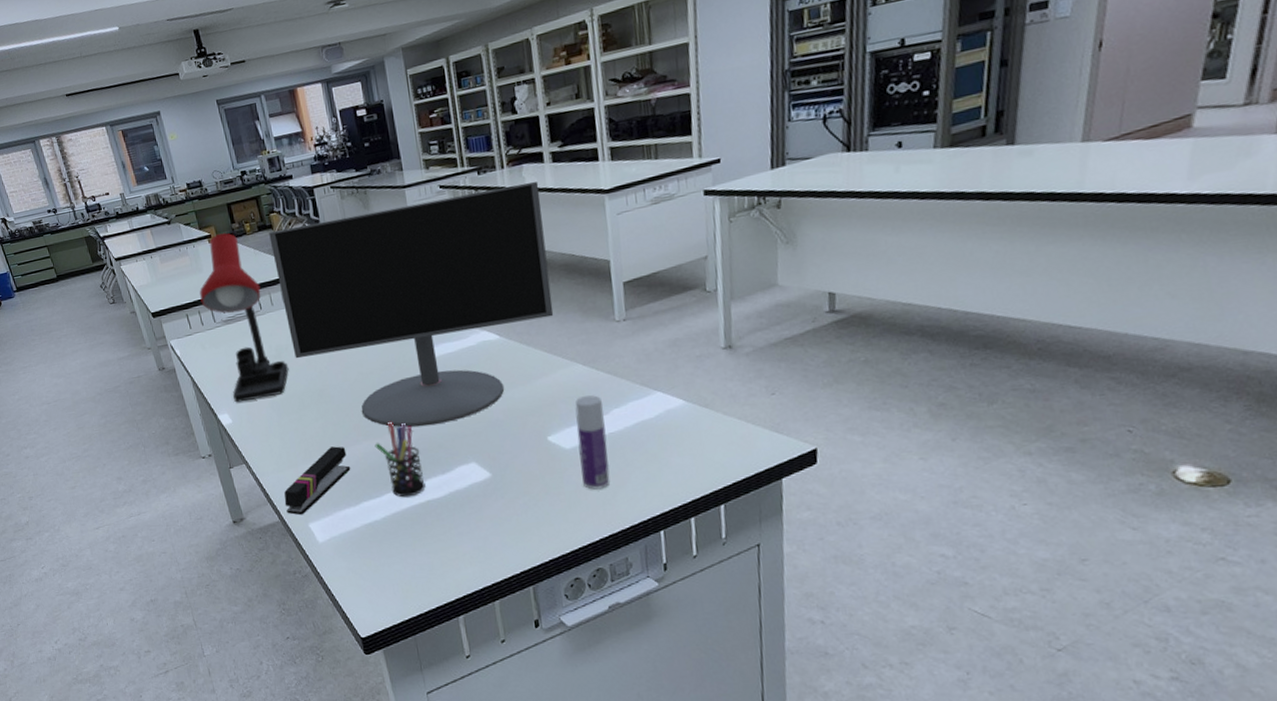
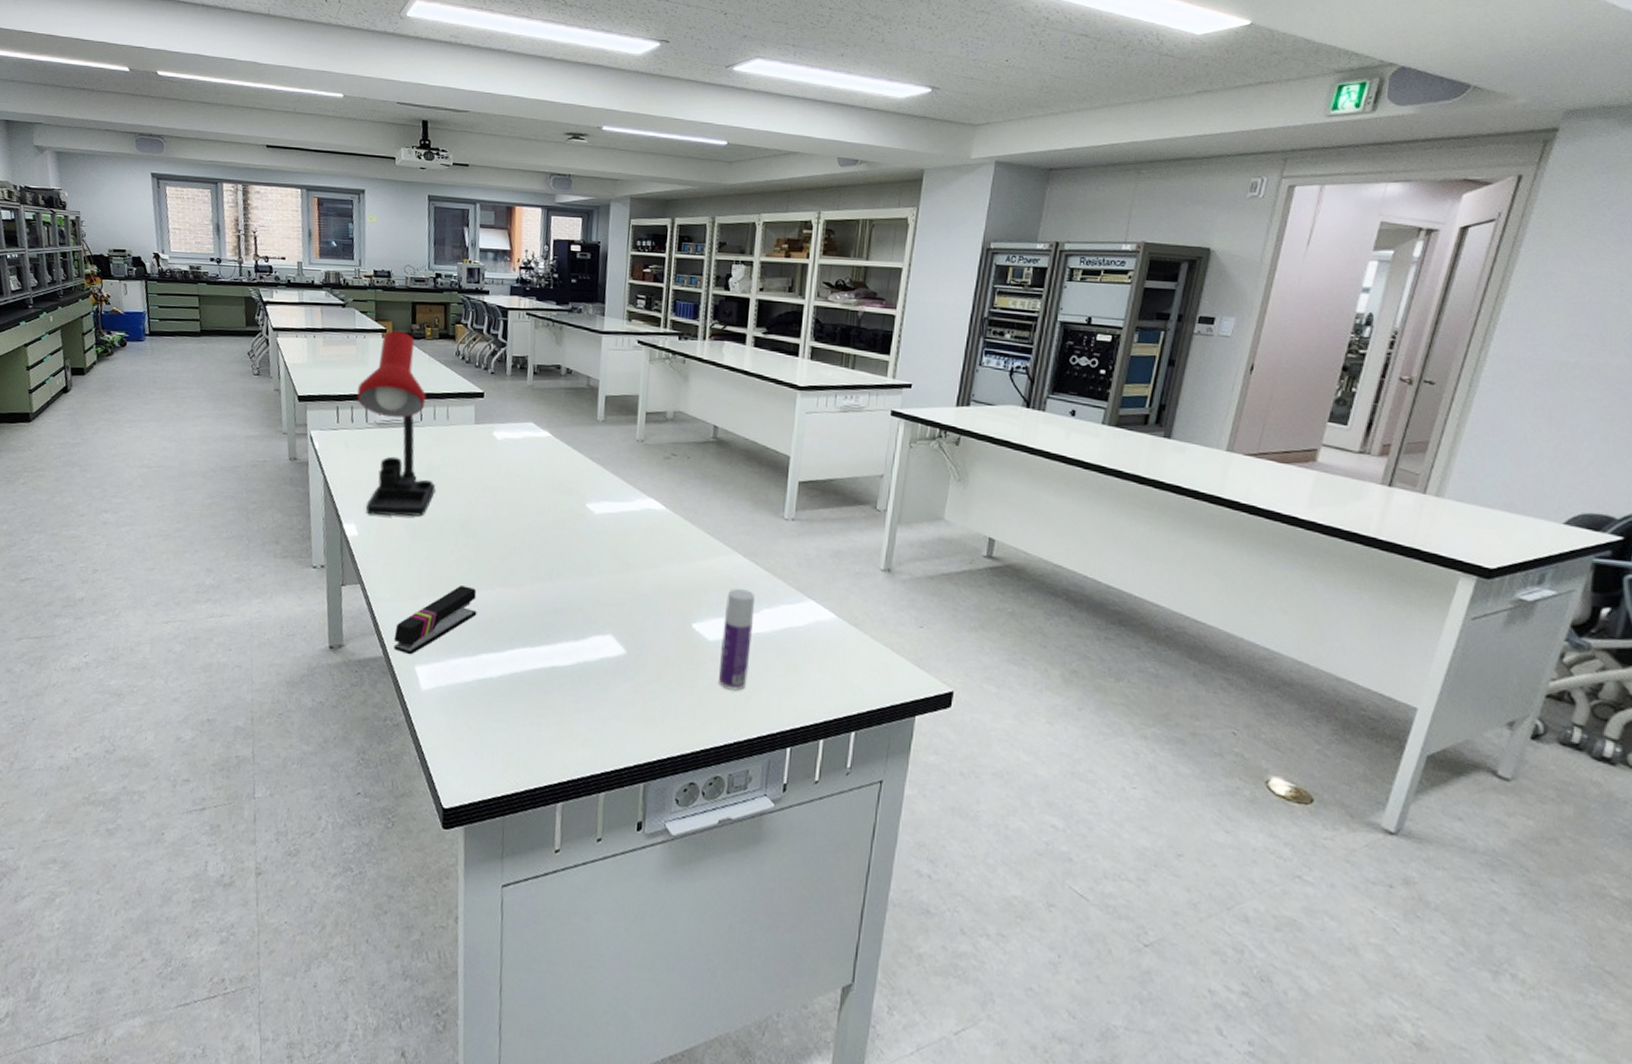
computer monitor: present [269,181,554,427] -> none [445,343,736,586]
pen holder: present [374,422,426,498] -> none [509,572,556,659]

